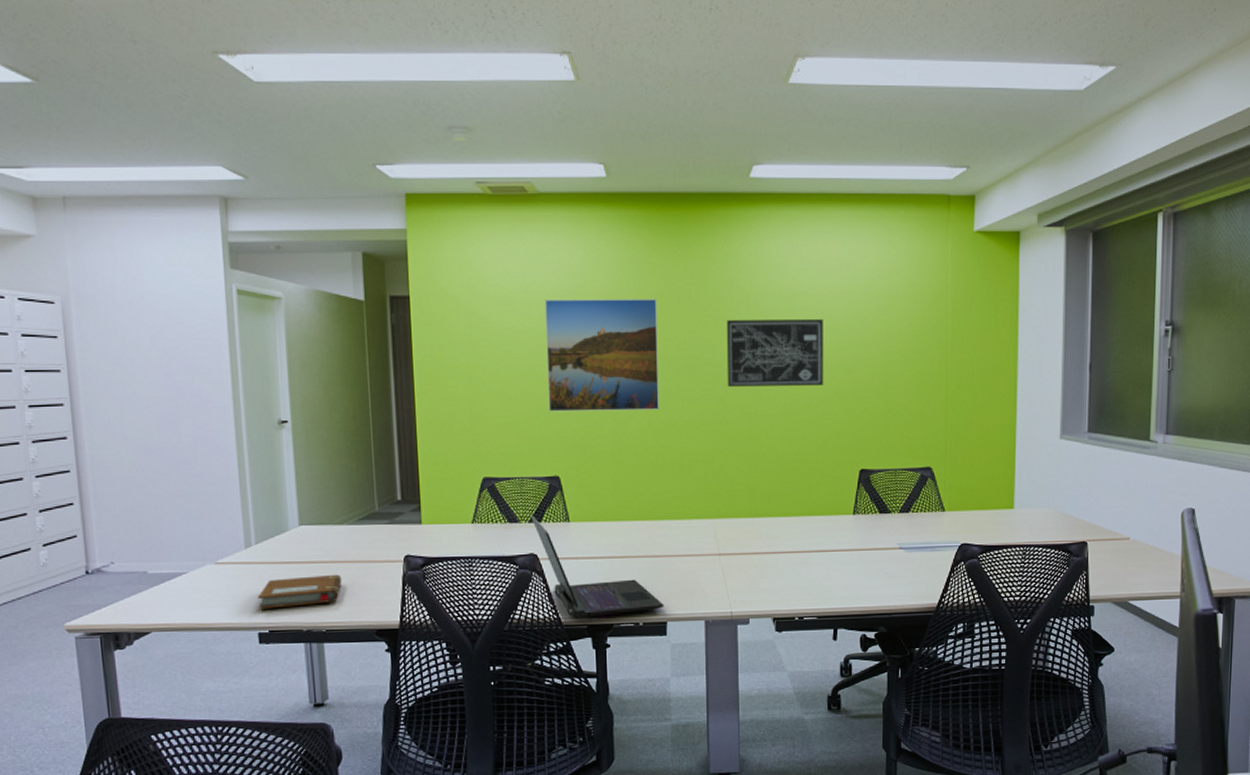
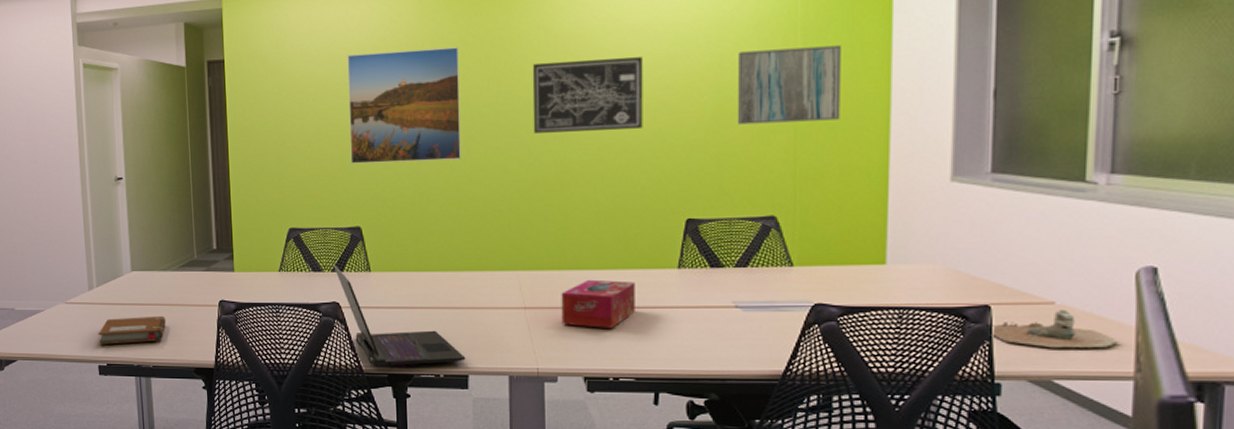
tissue box: none [752,526,817,572] -> present [561,279,635,328]
wall art: none [901,319,981,385] -> present [737,45,841,125]
shoe: none [1088,544,1171,576] -> present [992,309,1119,349]

